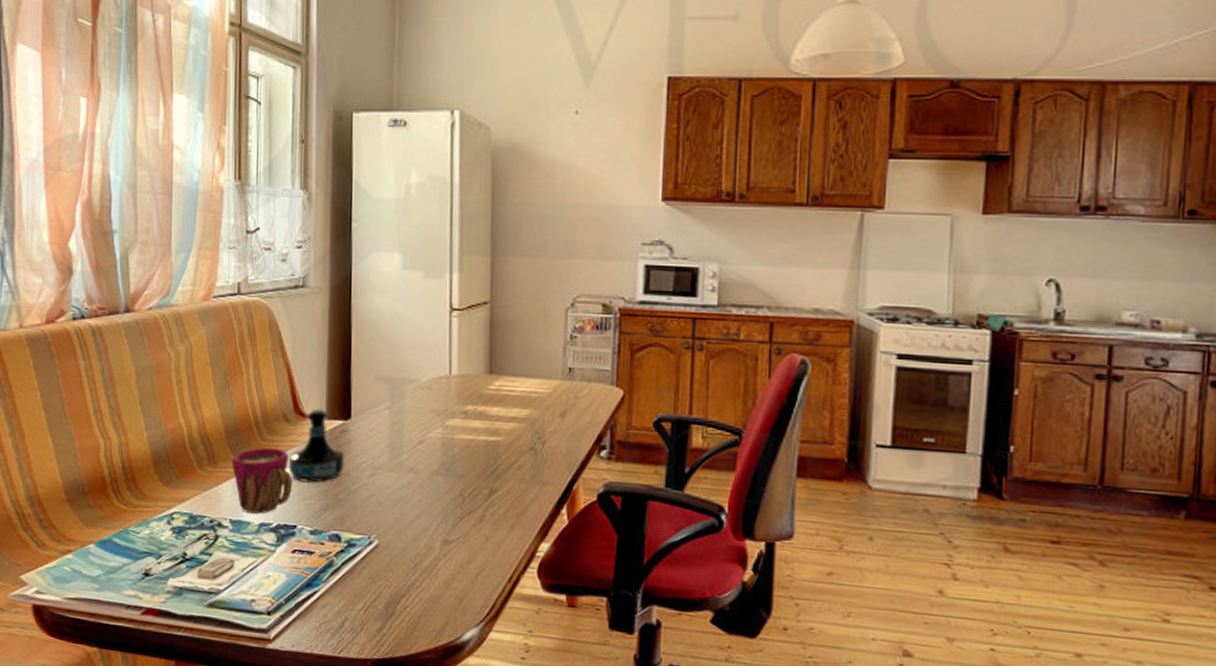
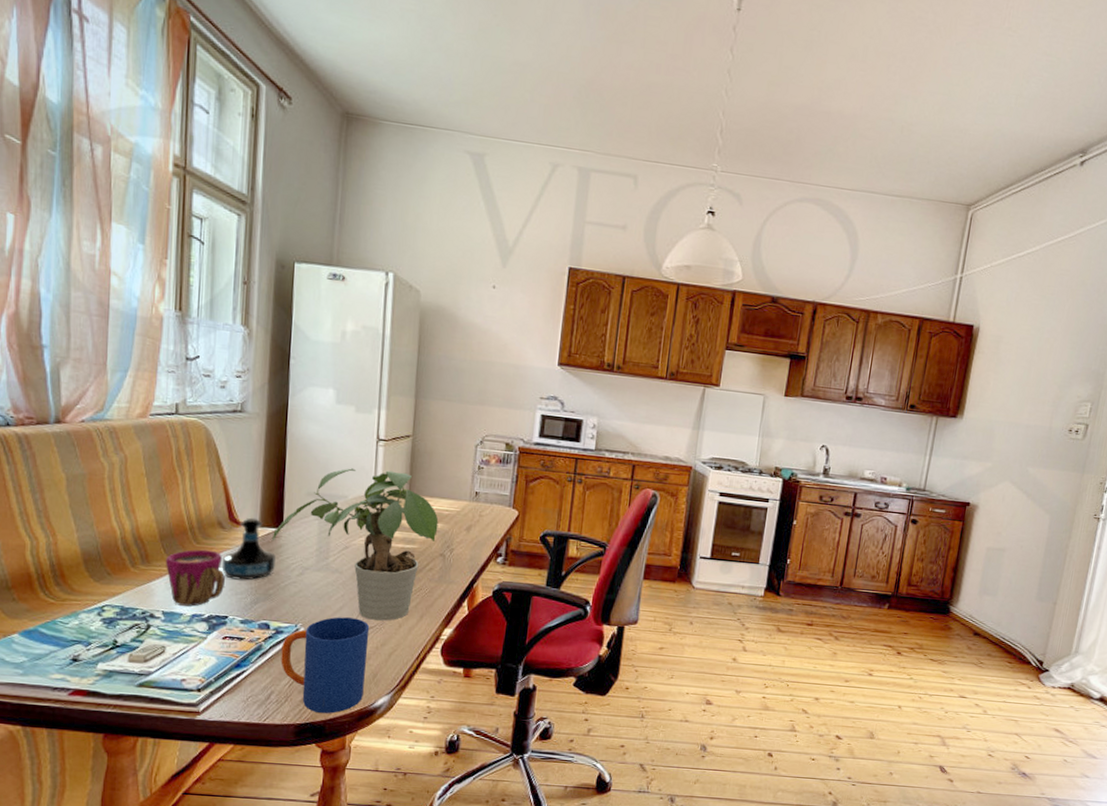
potted plant: none [340,345,526,533] -> present [272,468,439,621]
mug: none [354,527,452,648] -> present [280,617,370,714]

